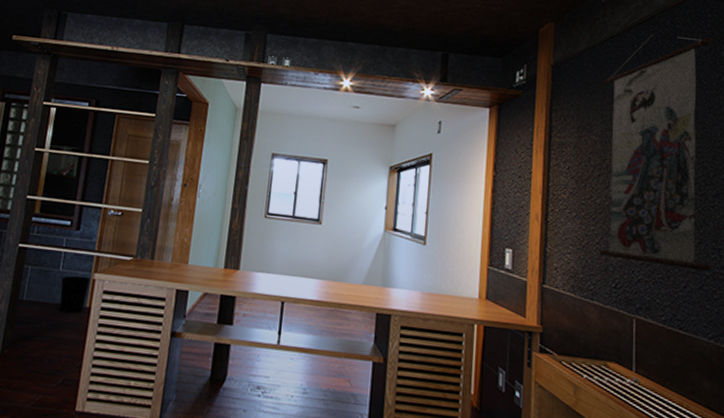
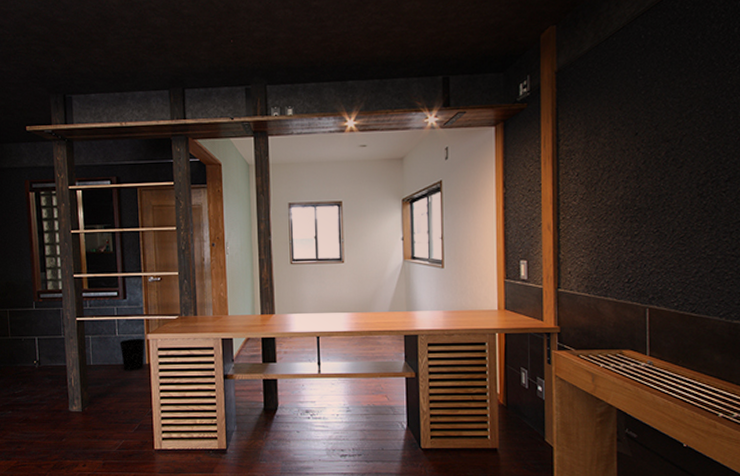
wall scroll: present [599,34,712,272] -> none [611,15,725,256]

